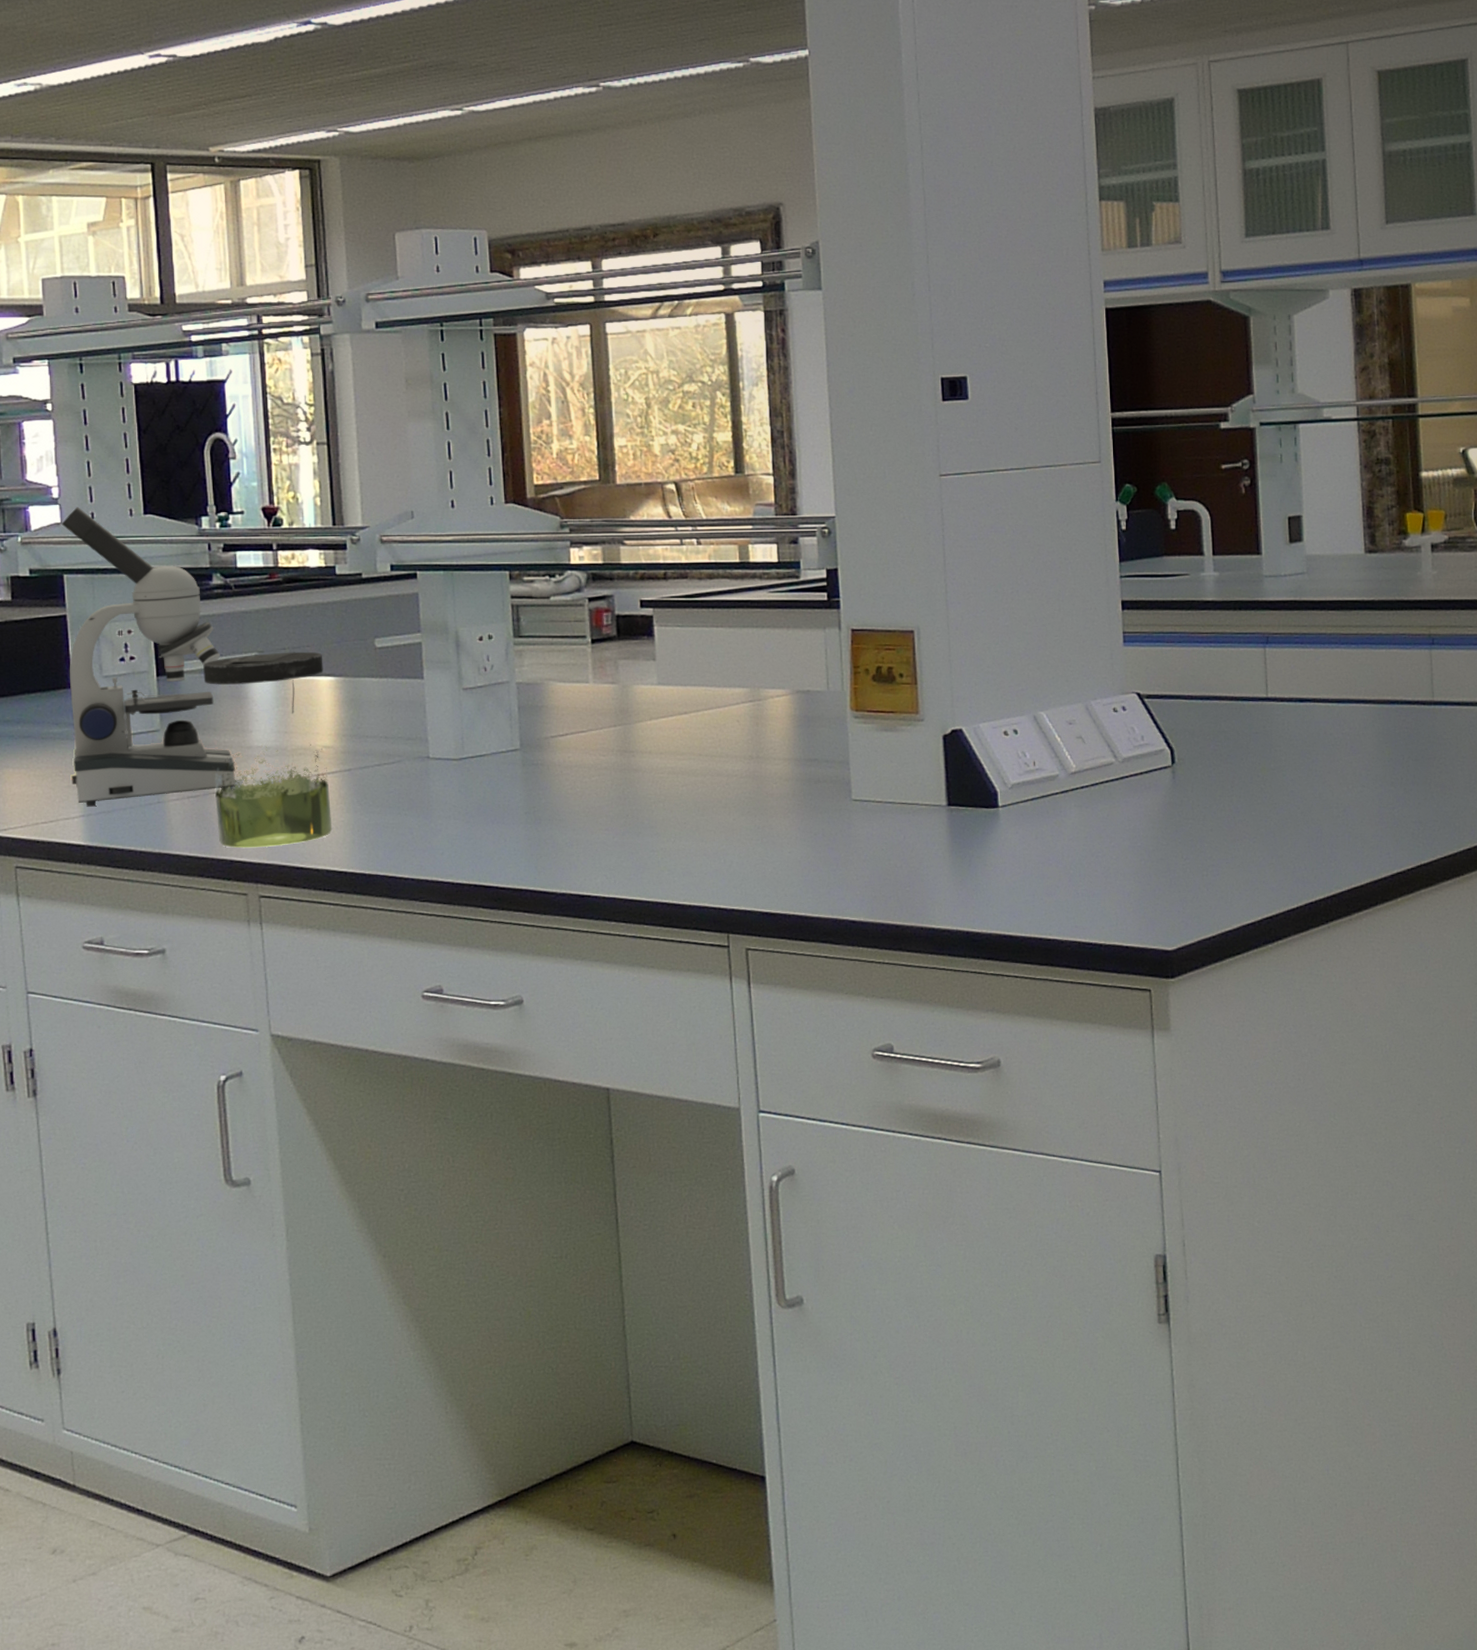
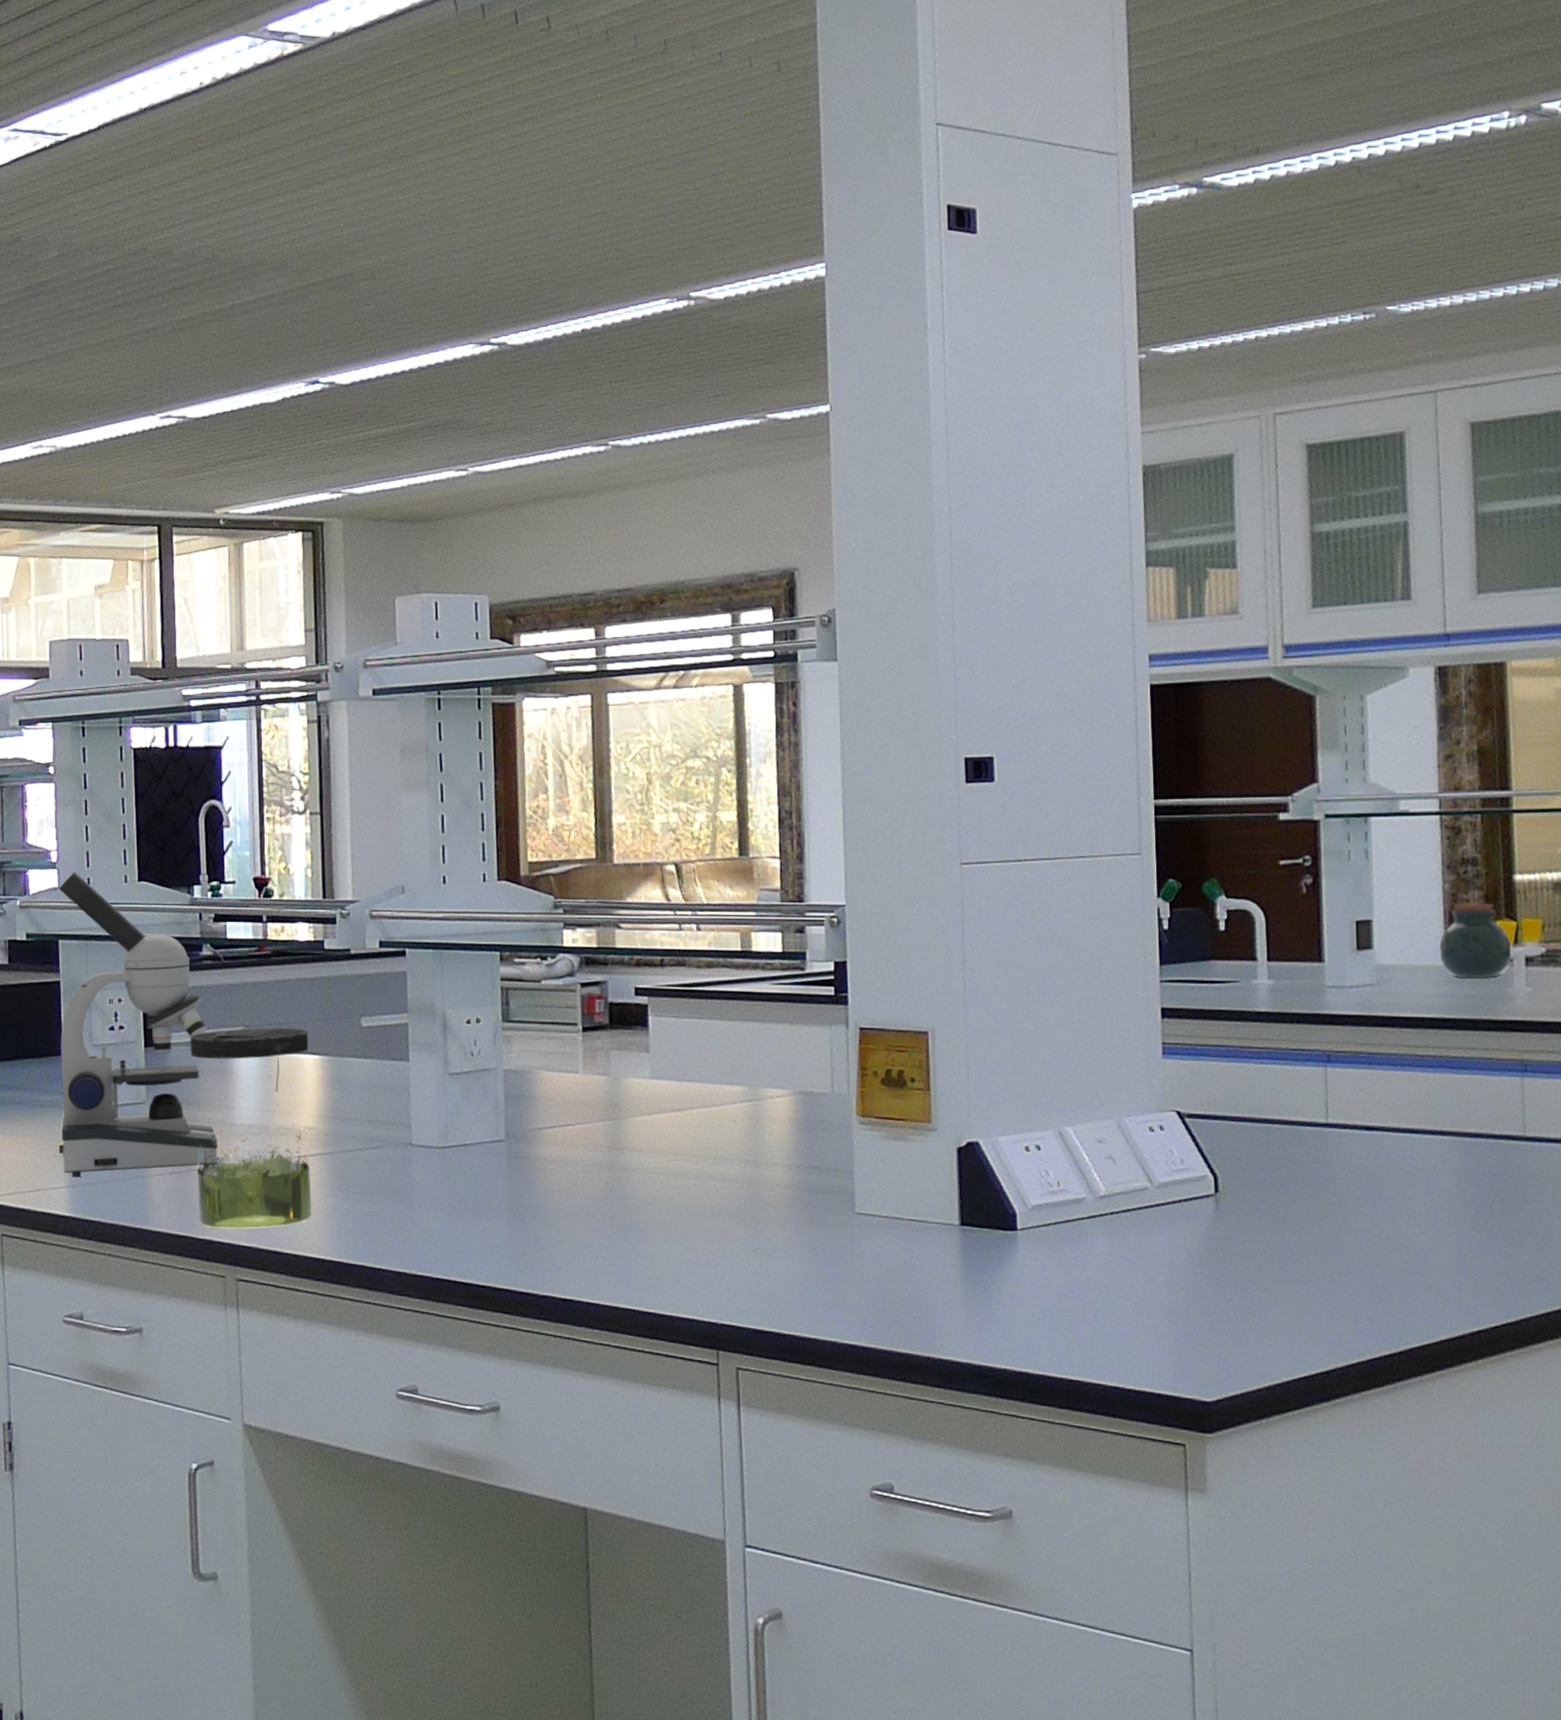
jar: none [1359,498,1420,565] -> present [1439,903,1511,979]

